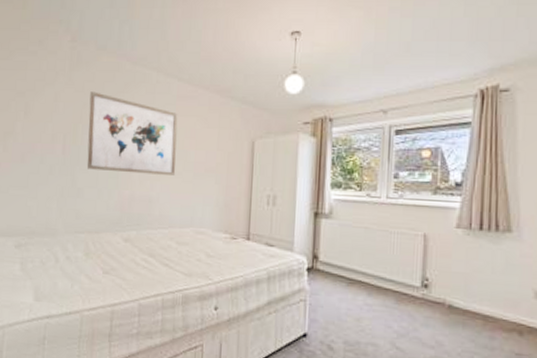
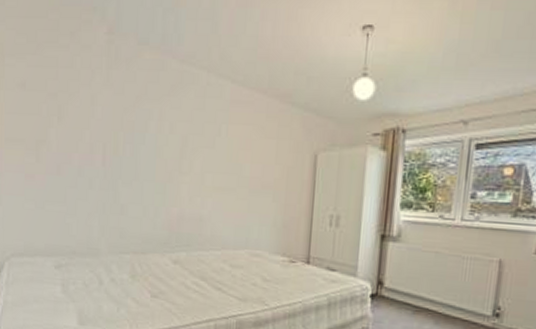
wall art: present [87,91,178,175] -> none [130,94,232,192]

